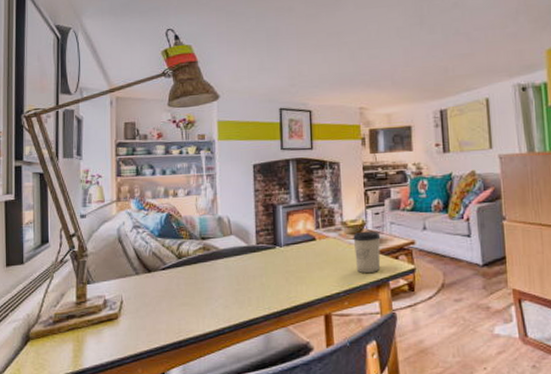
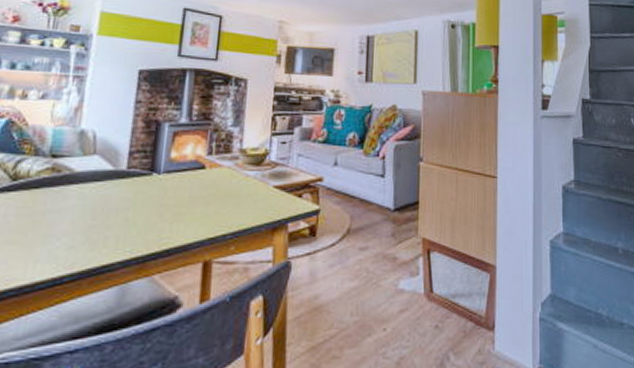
cup: present [353,231,381,273] -> none [250,162,285,212]

